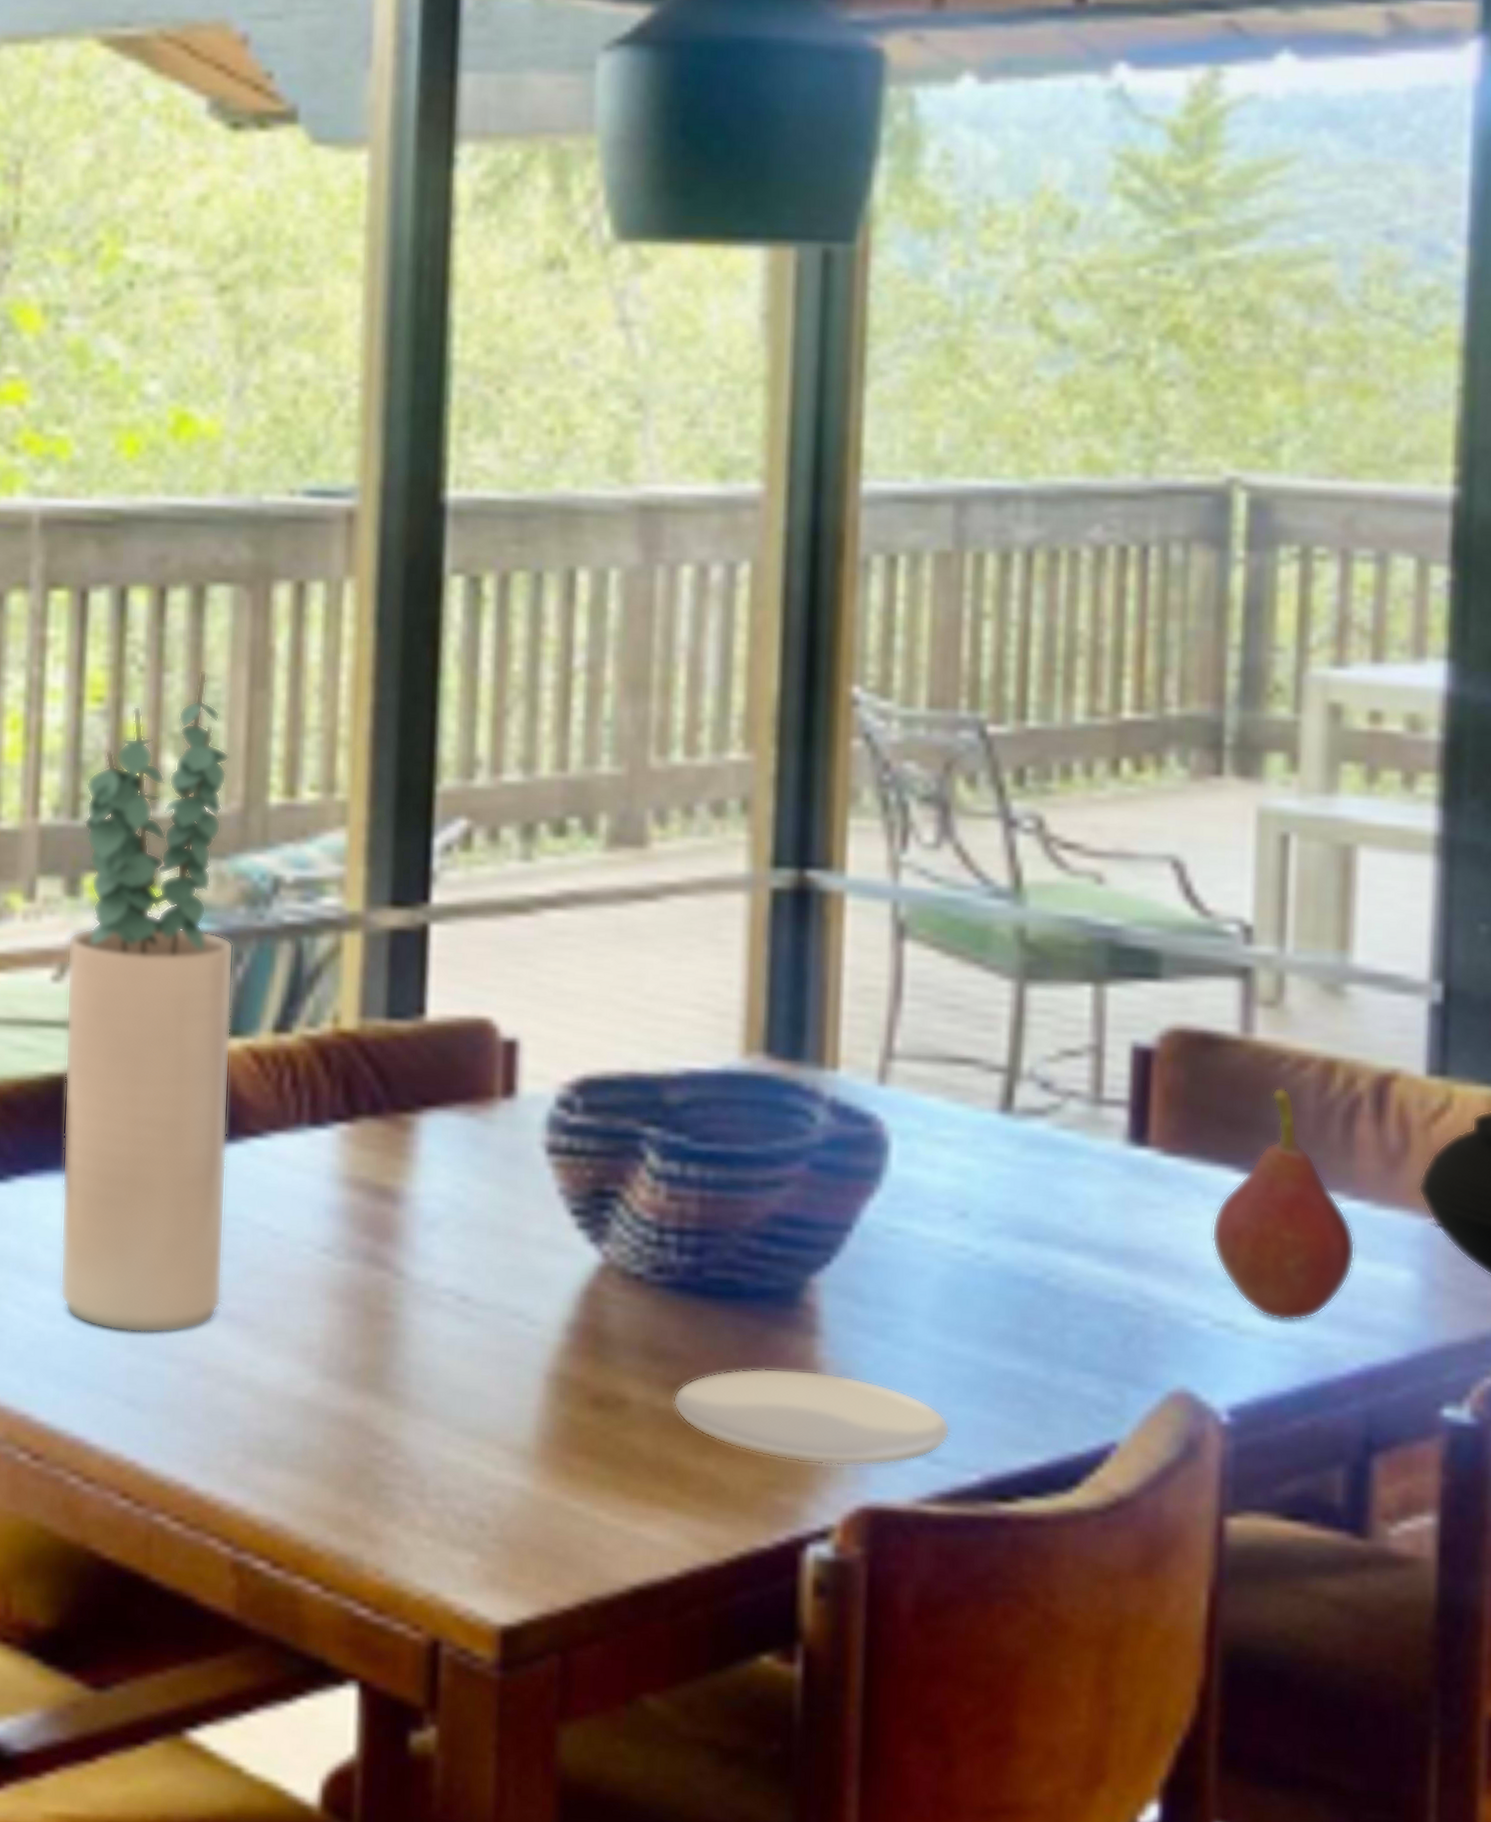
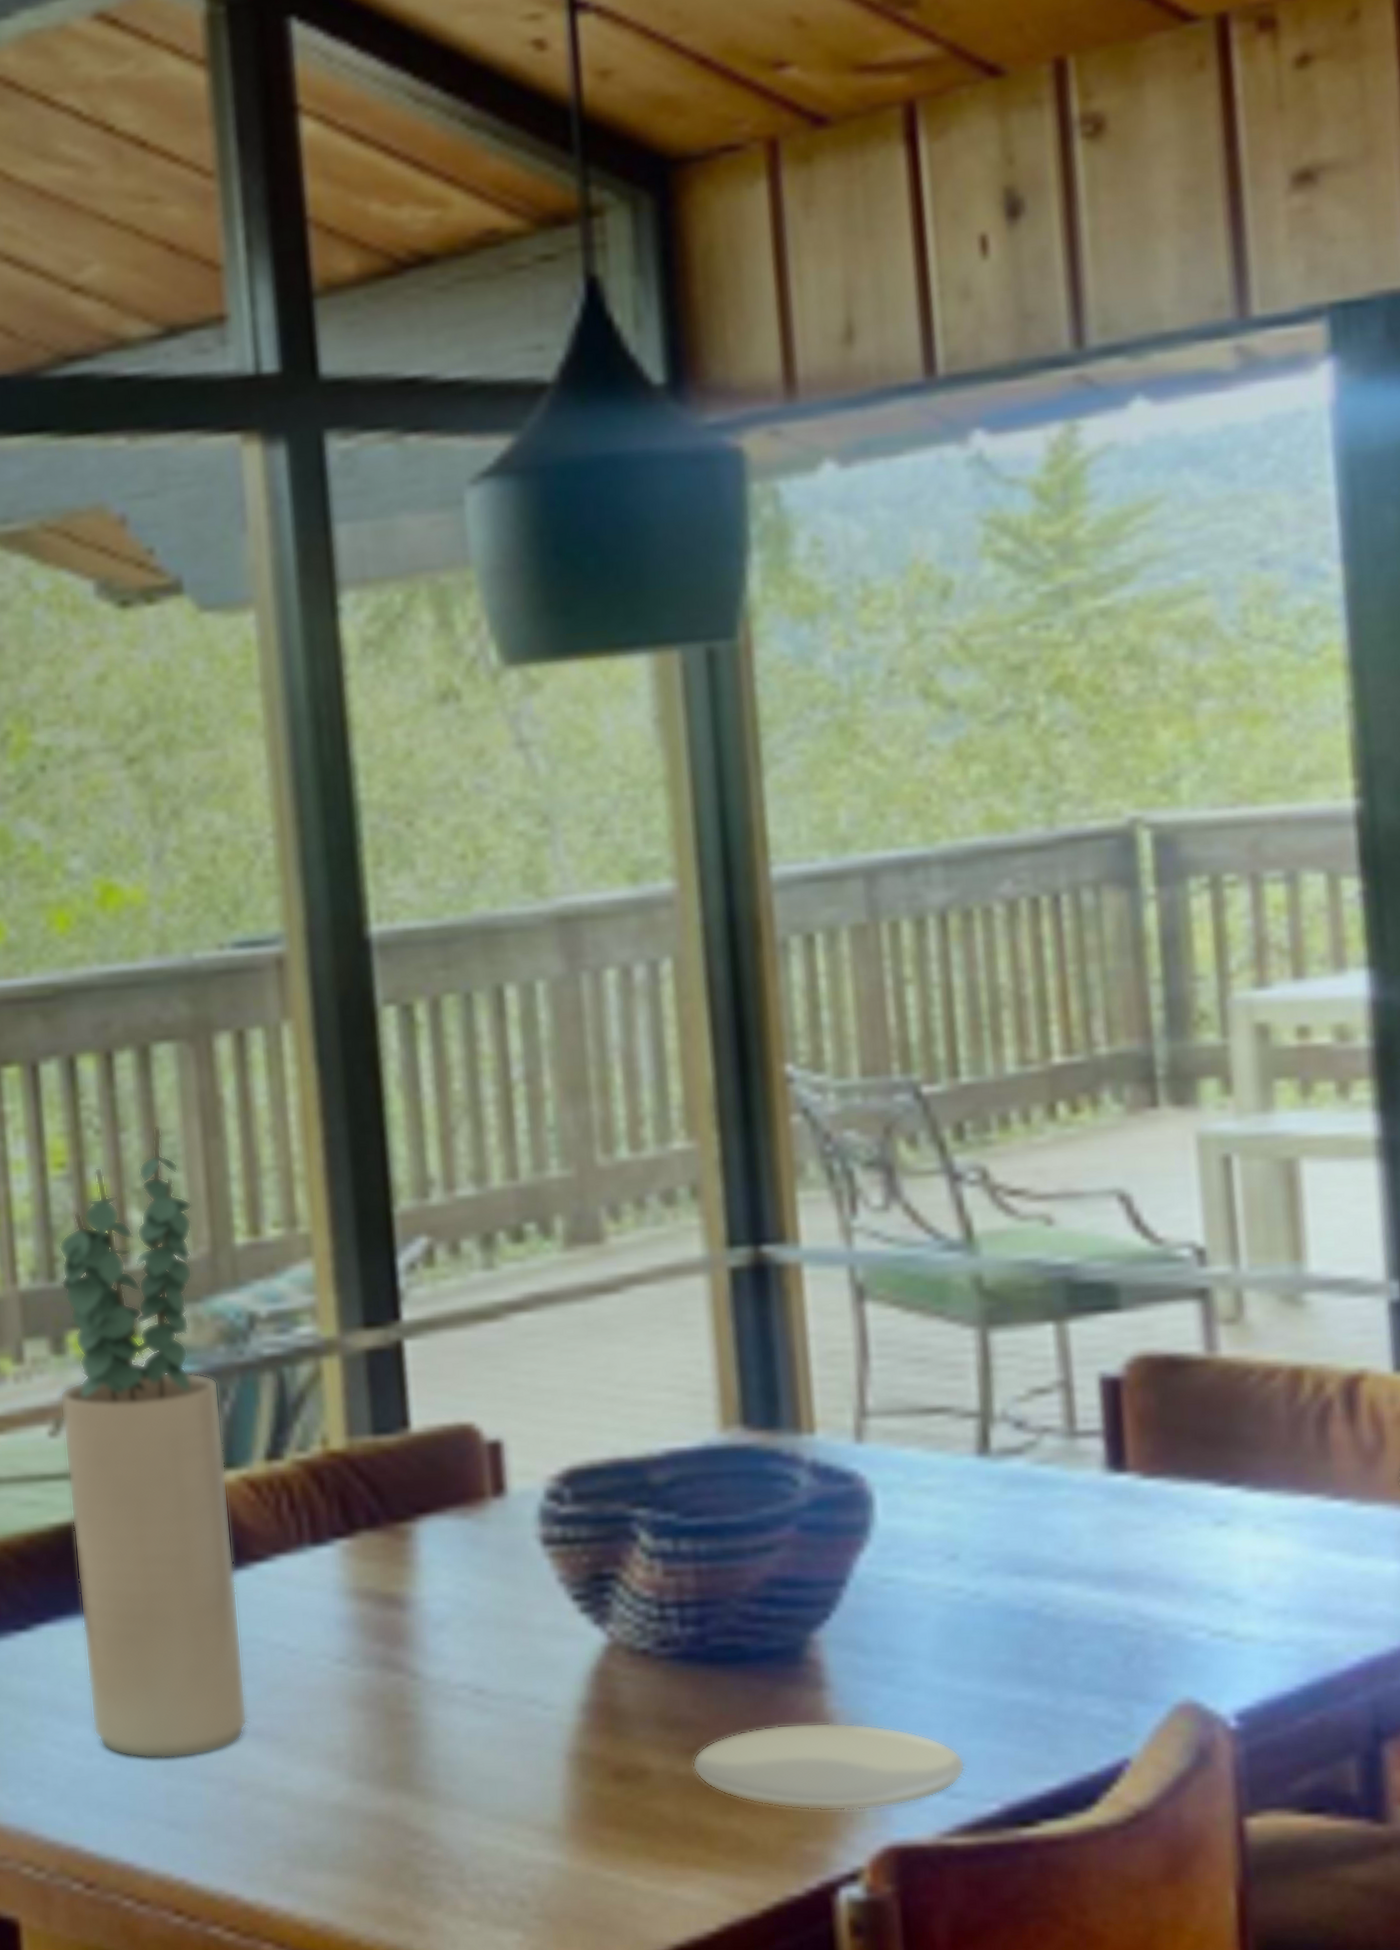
fruit: present [1211,1086,1356,1320] -> none [1198,1399,1344,1623]

